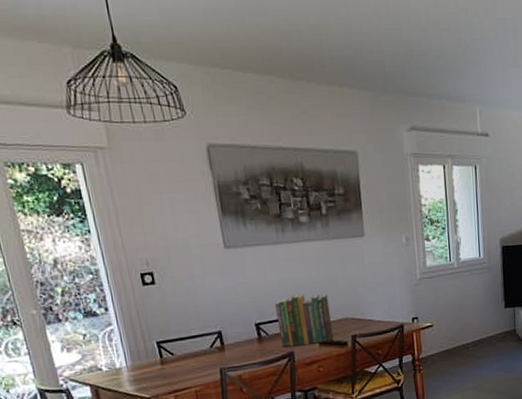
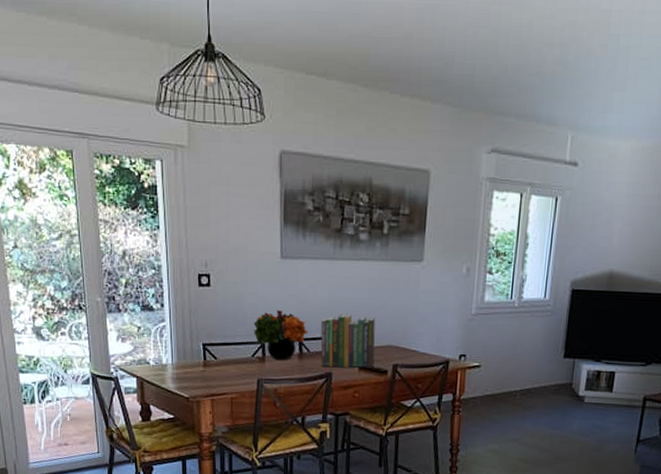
flower arrangement: none [206,299,264,348] -> present [253,310,309,361]

